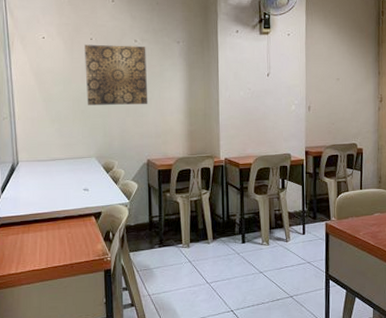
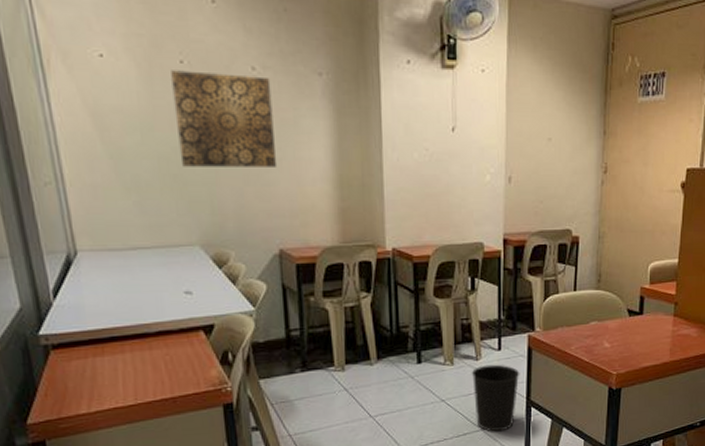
wastebasket: none [282,245,320,299] -> present [471,364,520,432]

